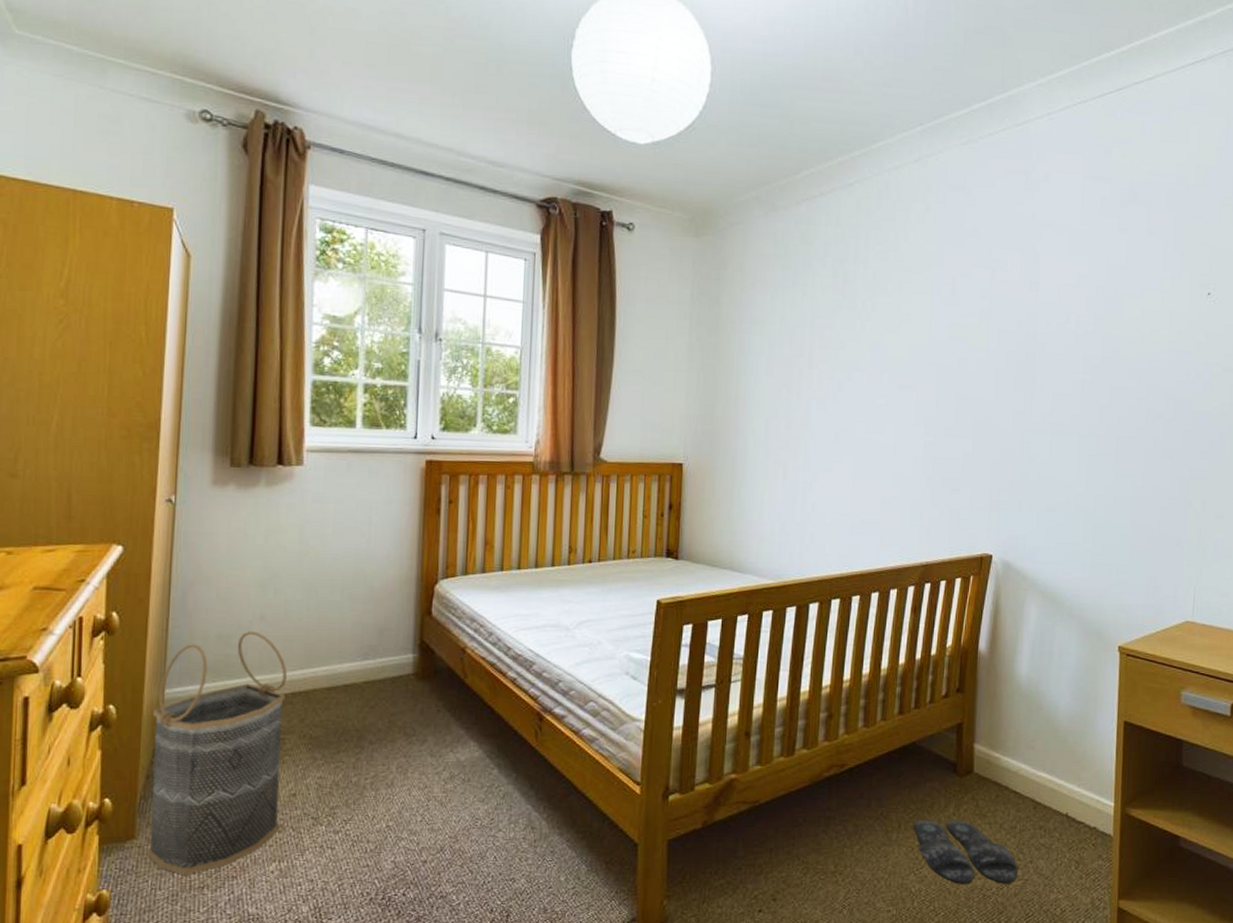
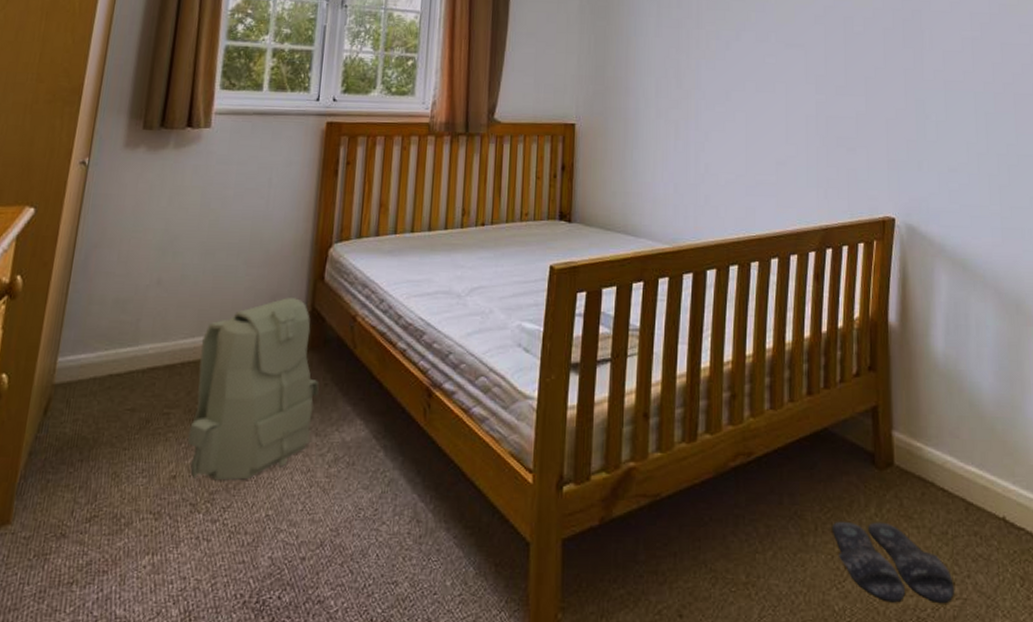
basket: present [147,631,287,875] -> none [20,296,178,568]
backpack: none [304,630,433,797] -> present [187,297,320,481]

